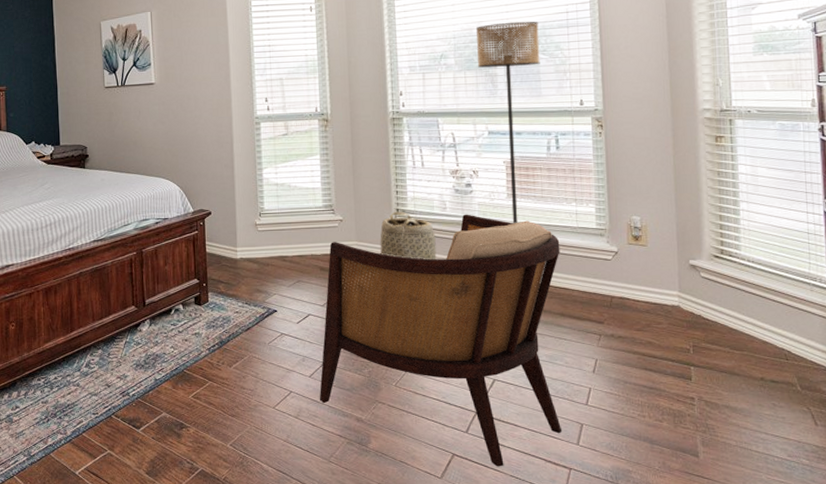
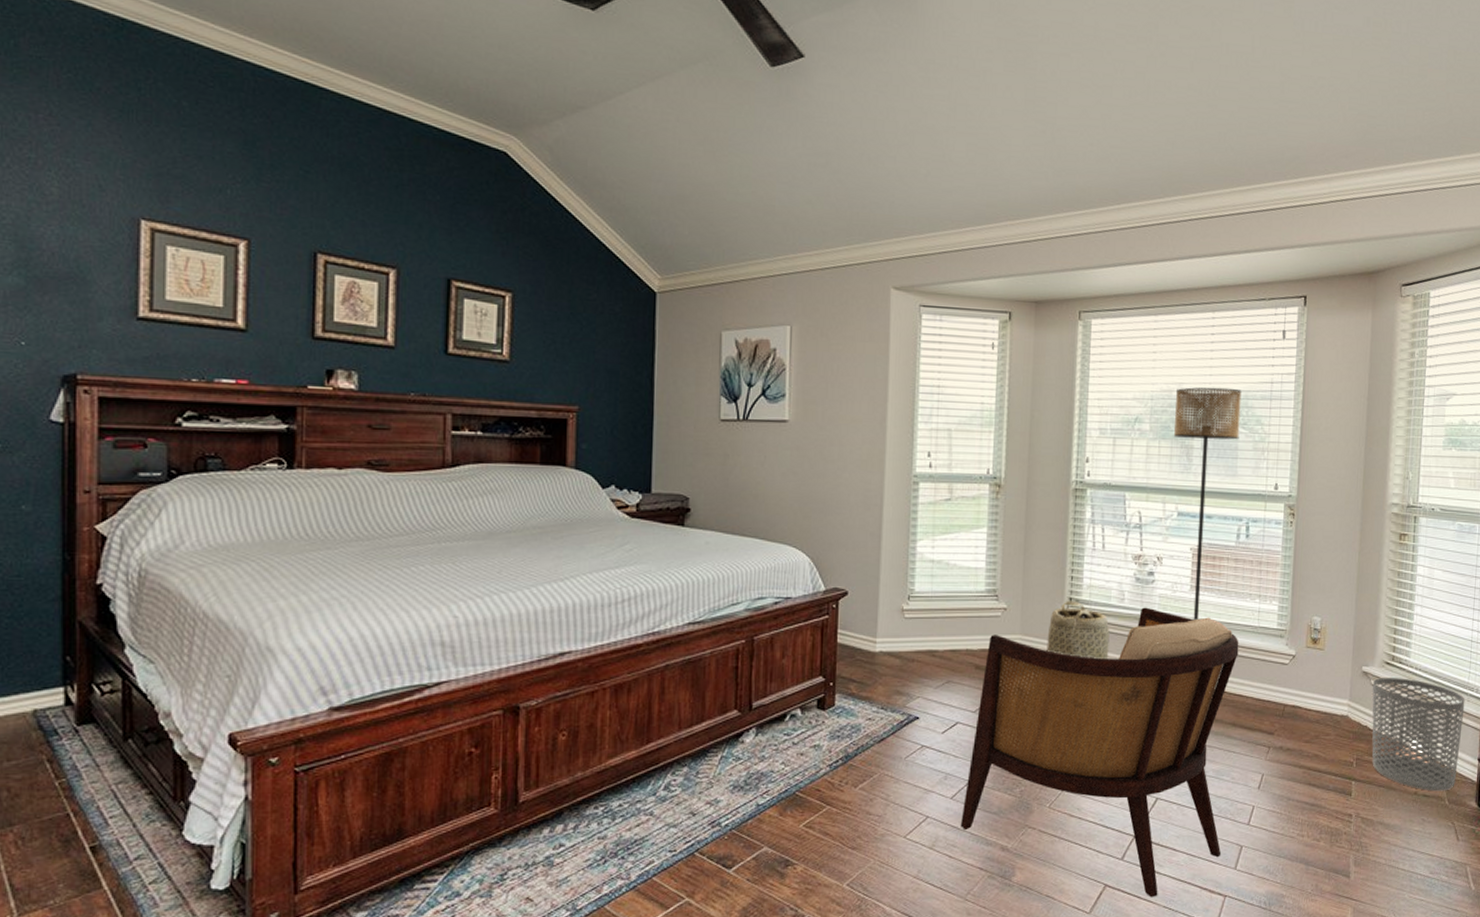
waste bin: none [703,269,808,377] -> present [1372,677,1465,792]

